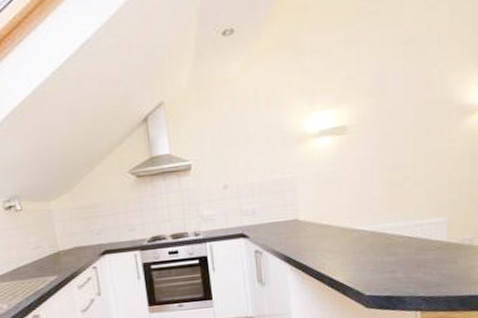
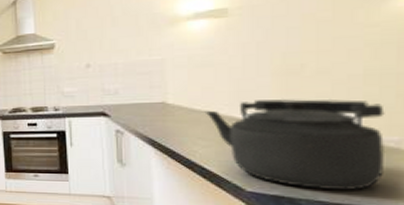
kettle: none [331,206,462,287] -> present [204,99,385,190]

